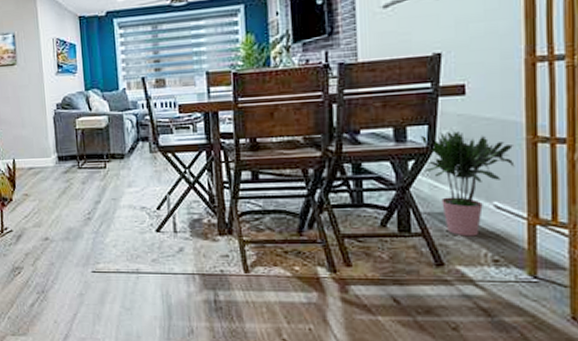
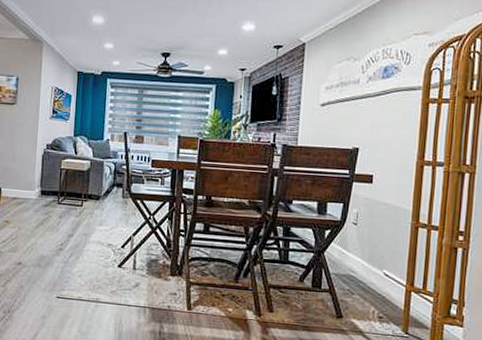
potted plant: present [420,130,515,237] -> none [337,210,403,297]

